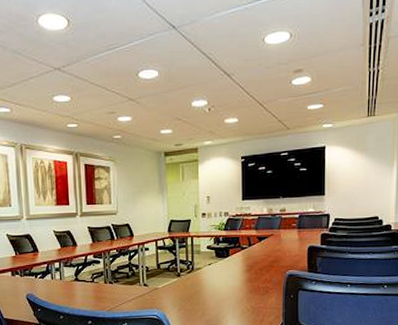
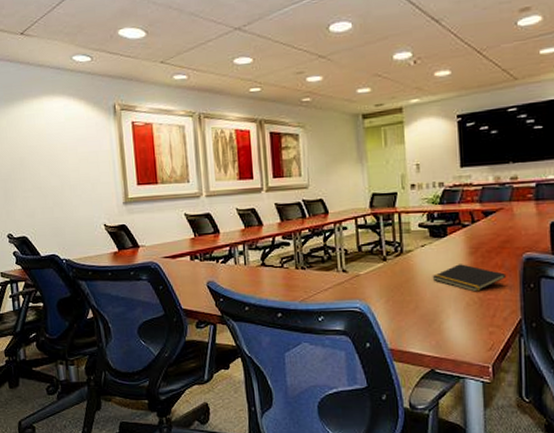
notepad: none [216,279,273,302] -> present [432,264,507,292]

